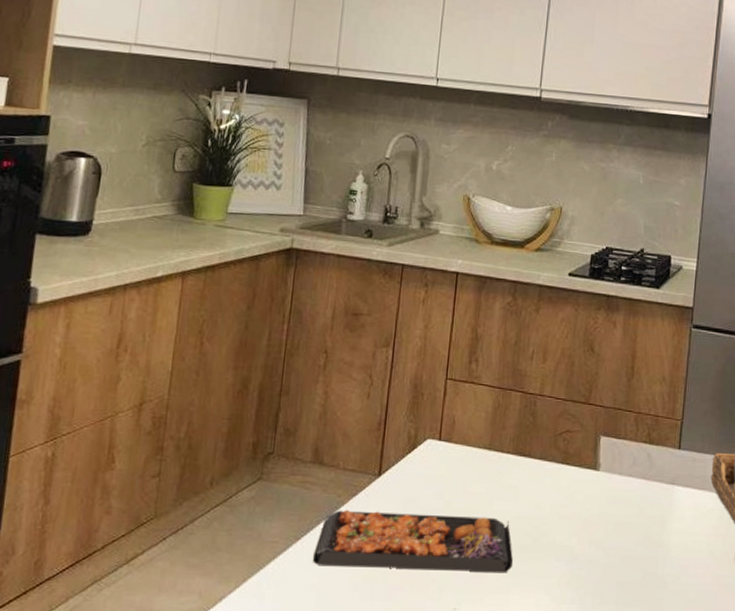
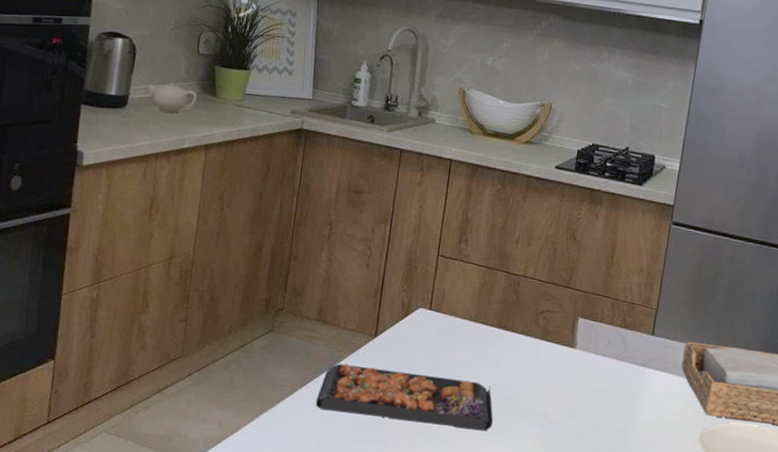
teapot: none [114,204,174,238] -> present [147,82,198,113]

